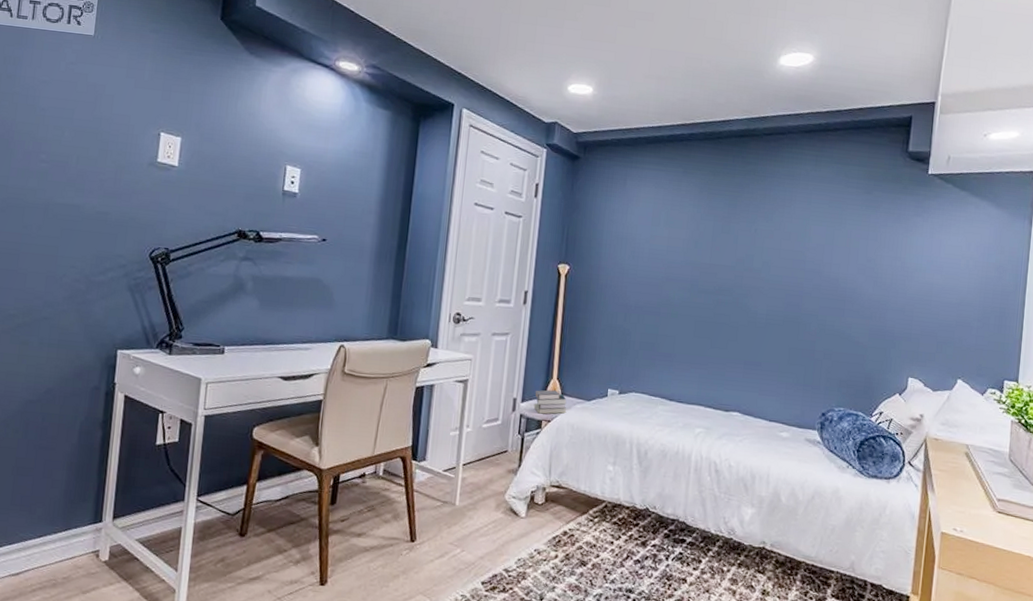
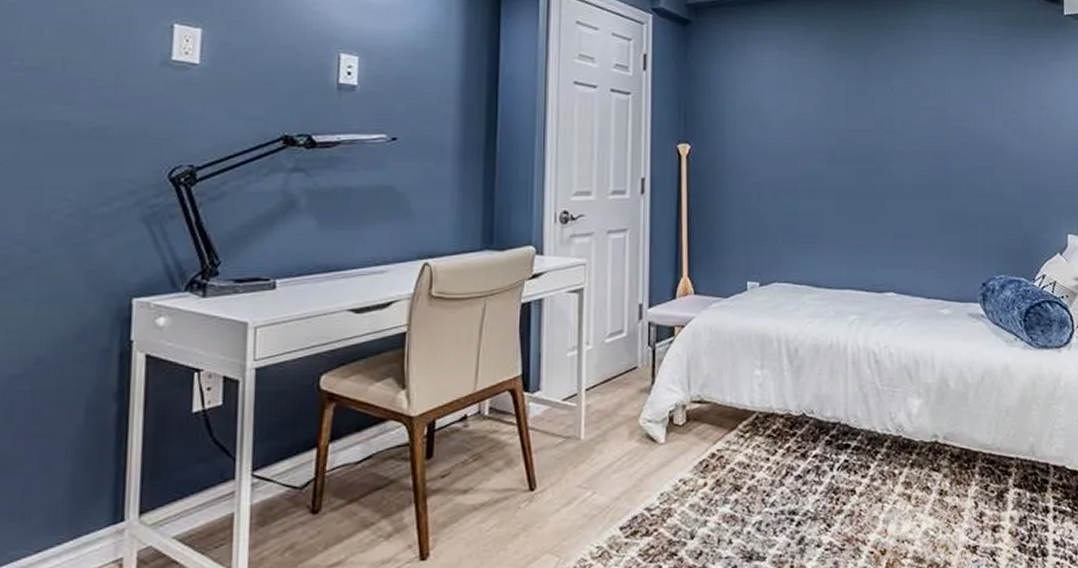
books: present [533,390,567,414] -> none [663,290,702,319]

